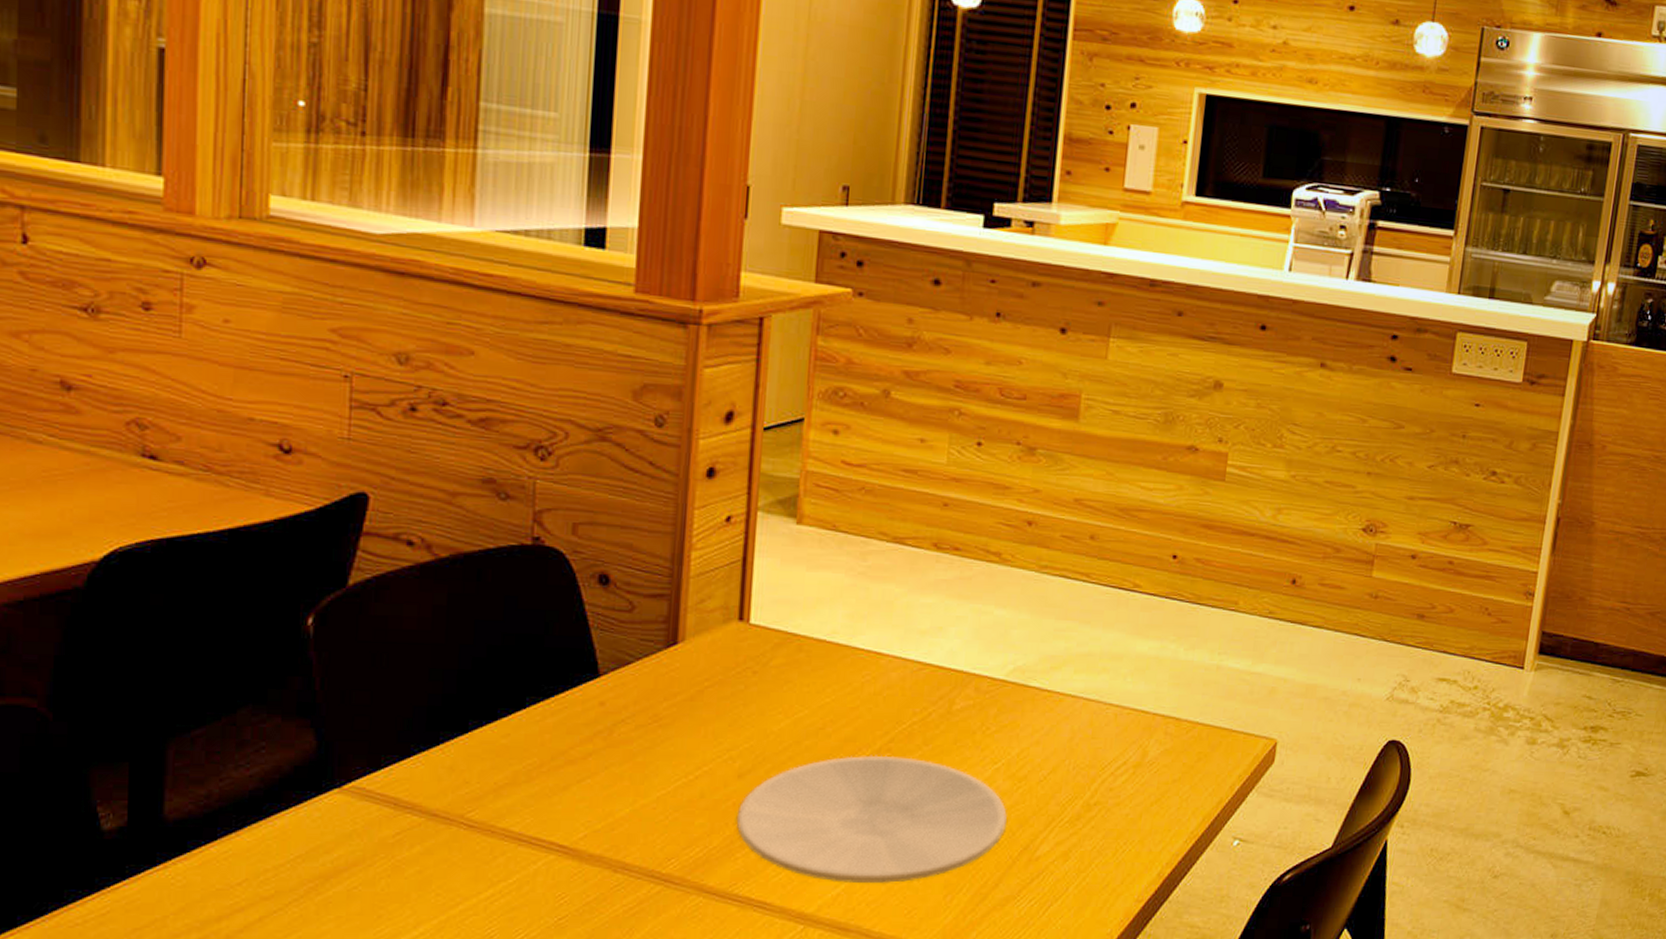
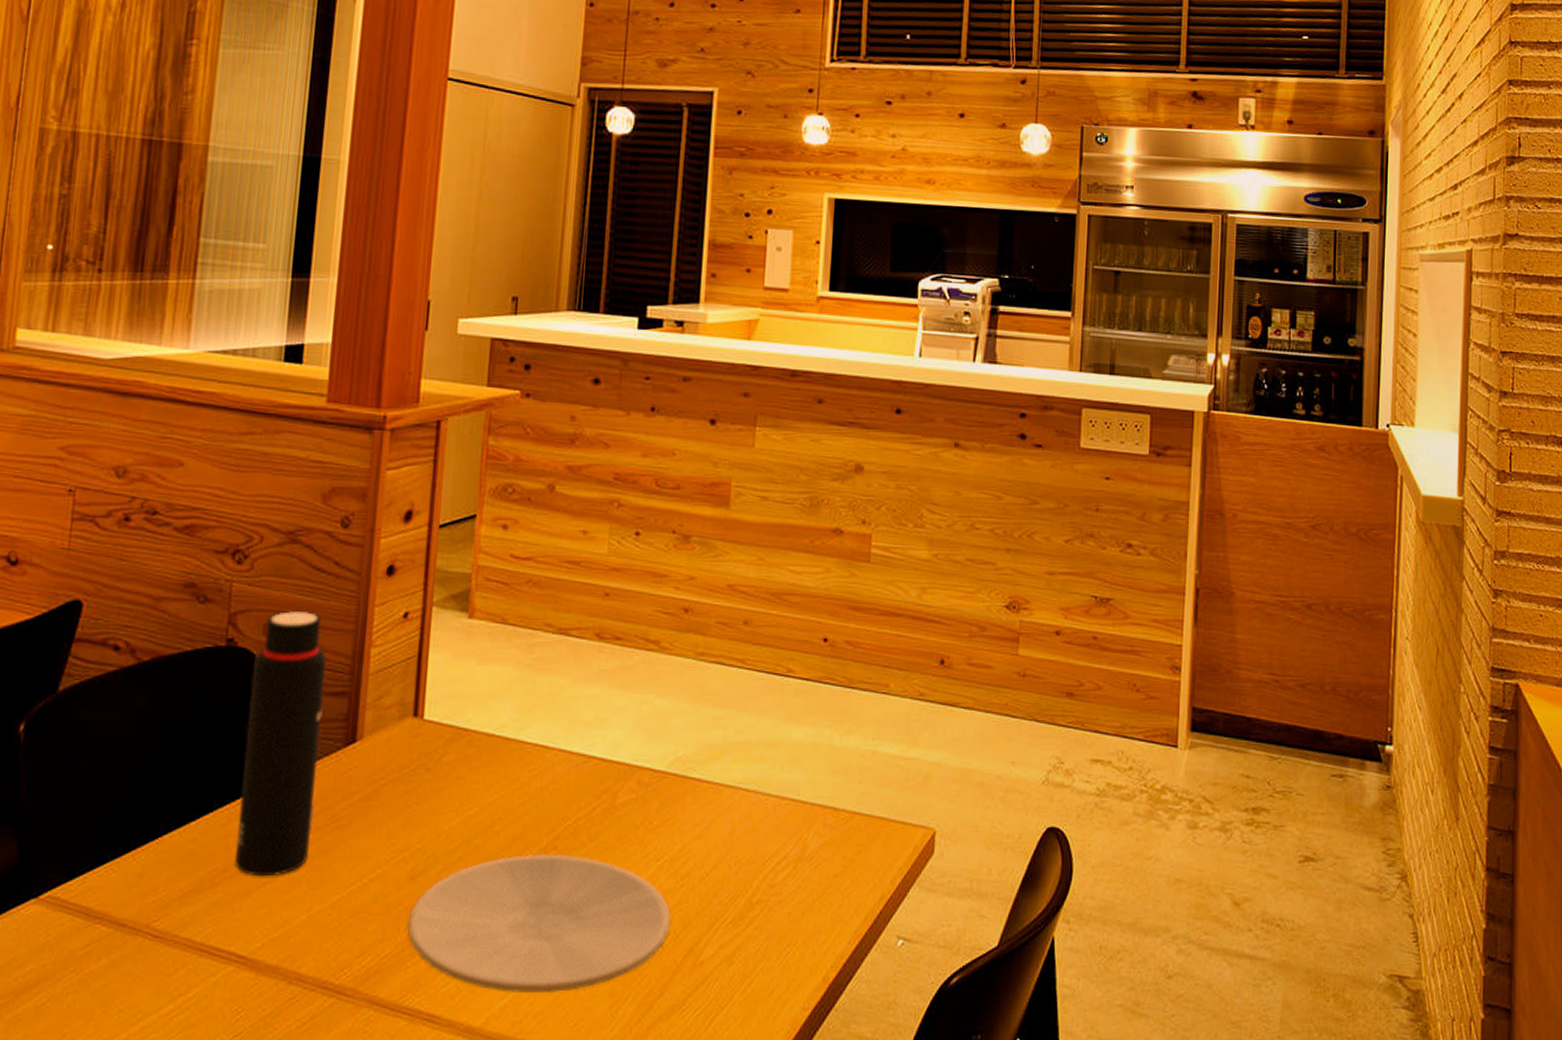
water bottle: none [552,511,643,772] -> present [235,611,326,877]

